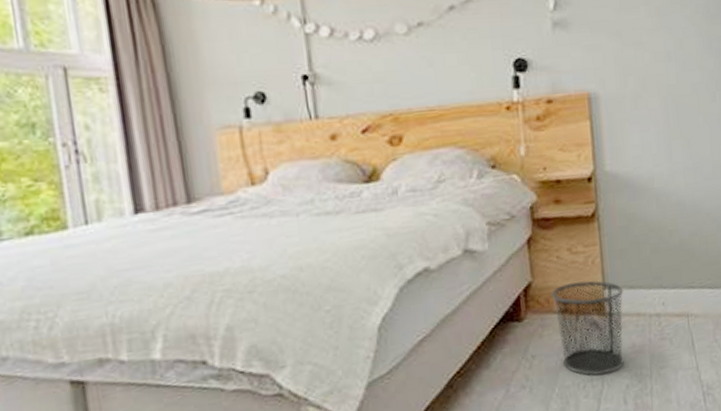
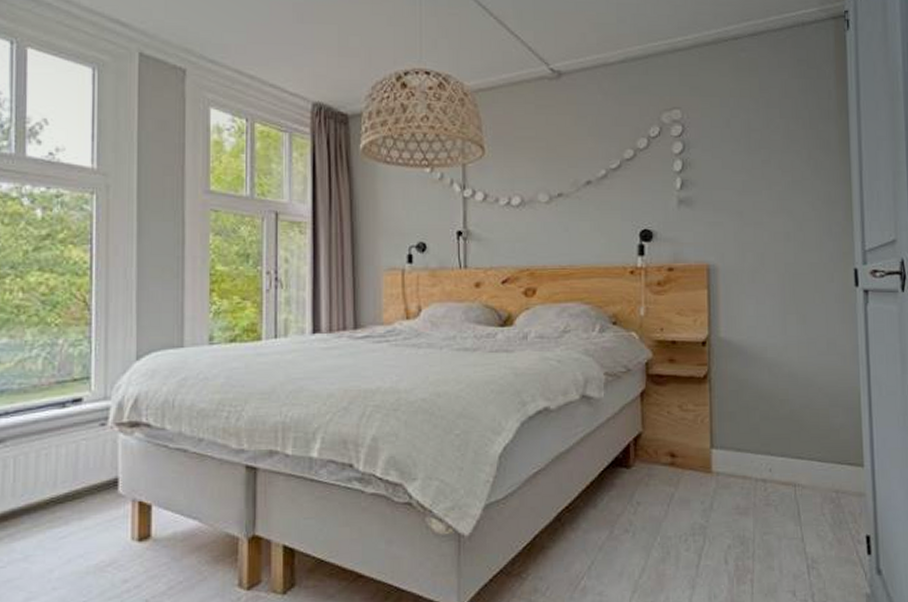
waste bin: present [550,280,624,376] -> none [659,438,730,531]

